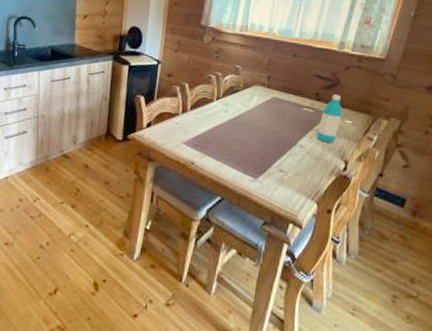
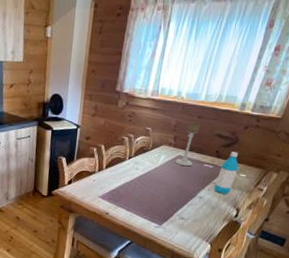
candle holder: none [269,61,295,110] -> present [174,122,200,167]

